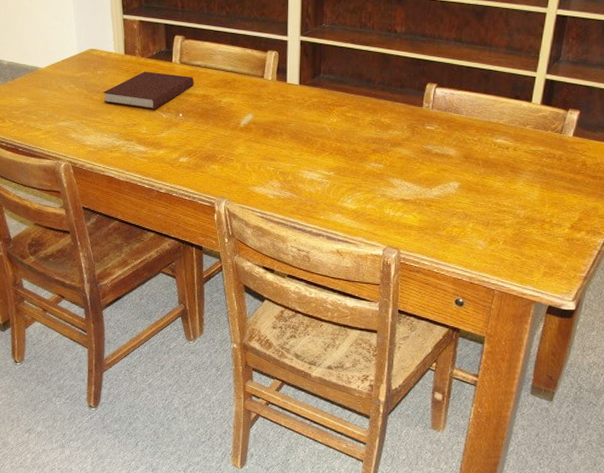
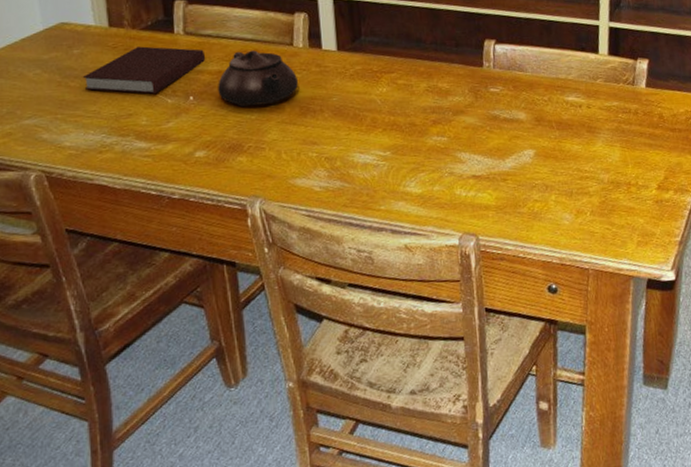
teapot: none [202,80,264,125] -> present [218,50,298,107]

